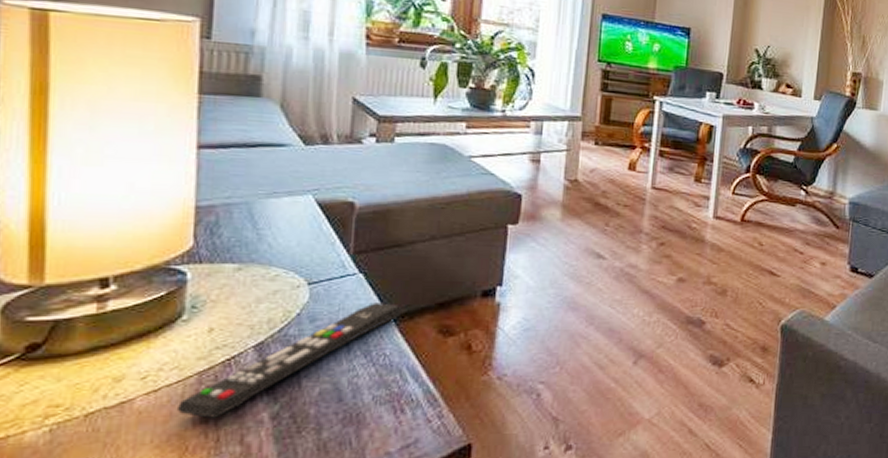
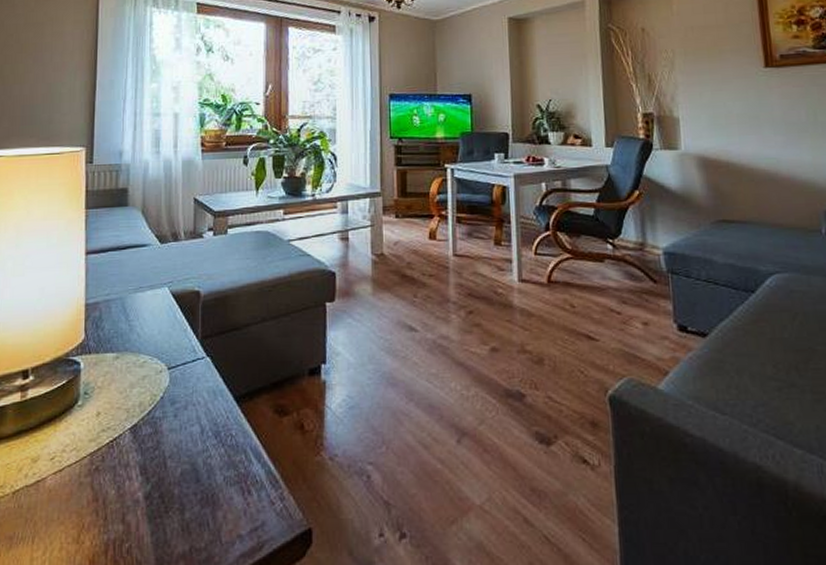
remote control: present [178,303,403,418] -> none [76,384,243,497]

